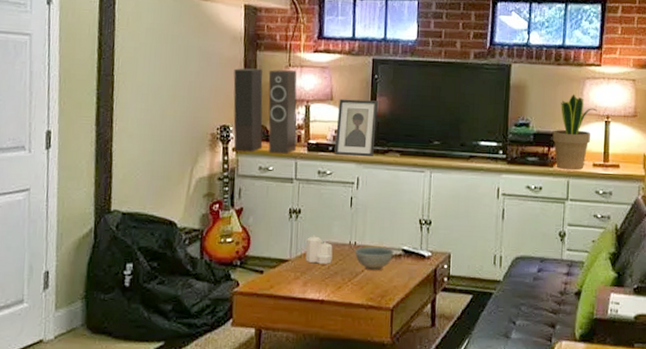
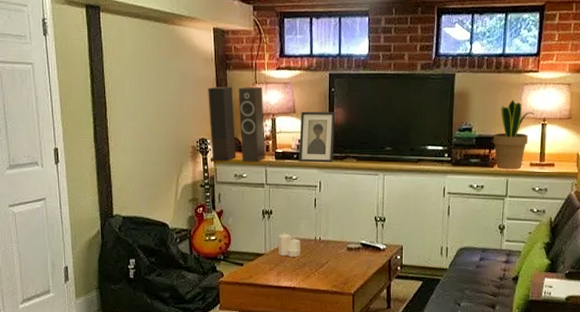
bowl: present [354,246,394,271] -> none [319,241,354,262]

